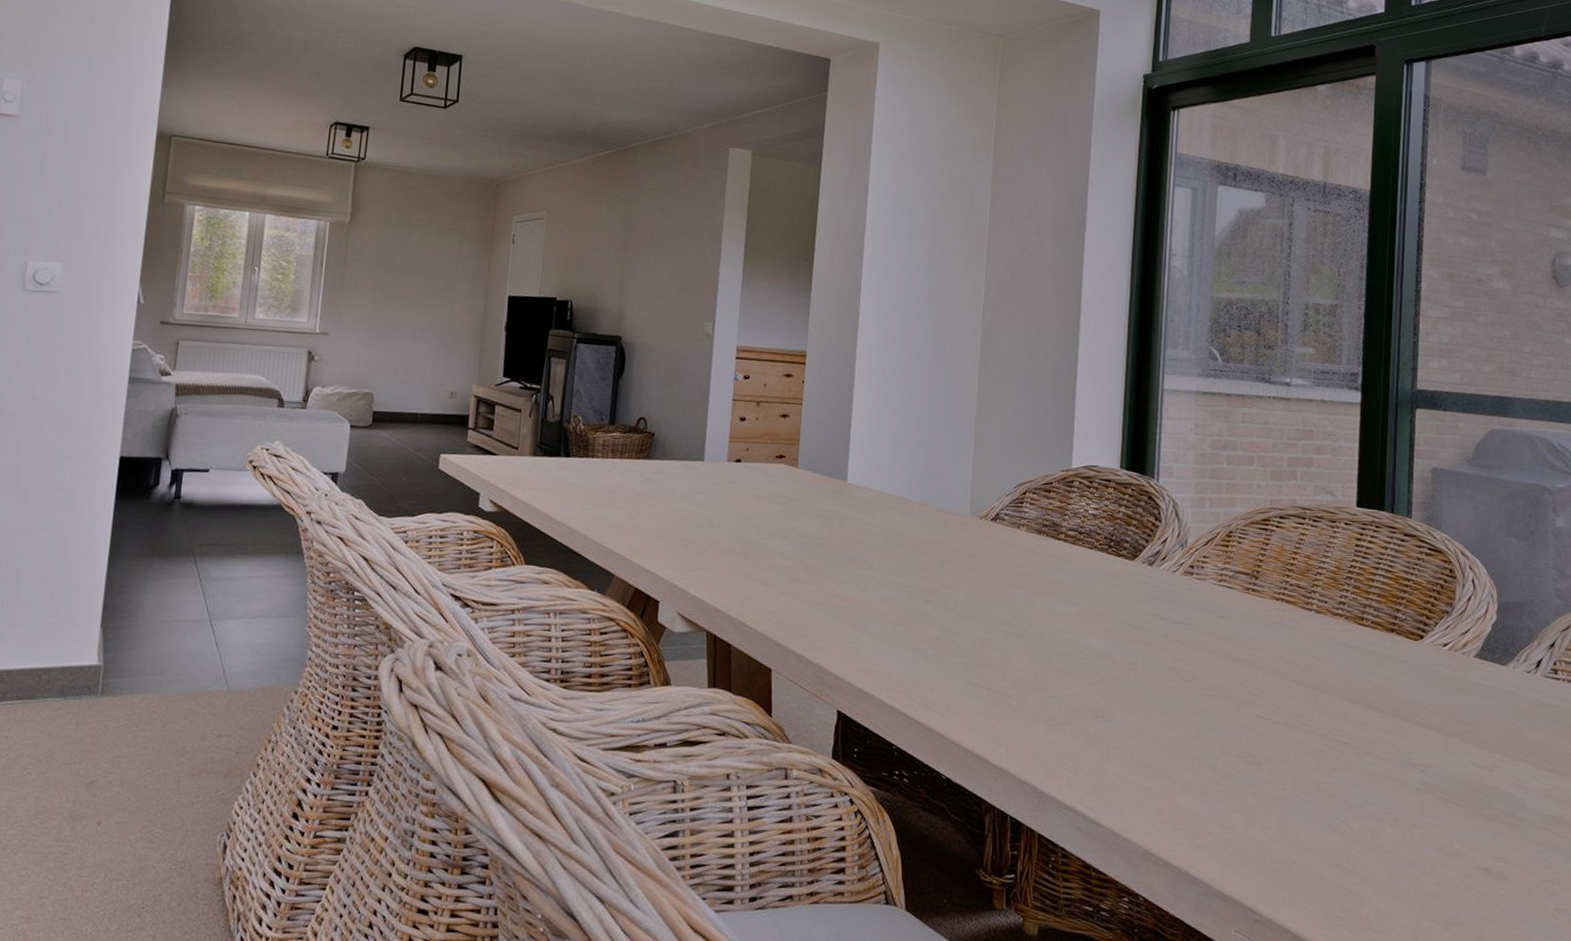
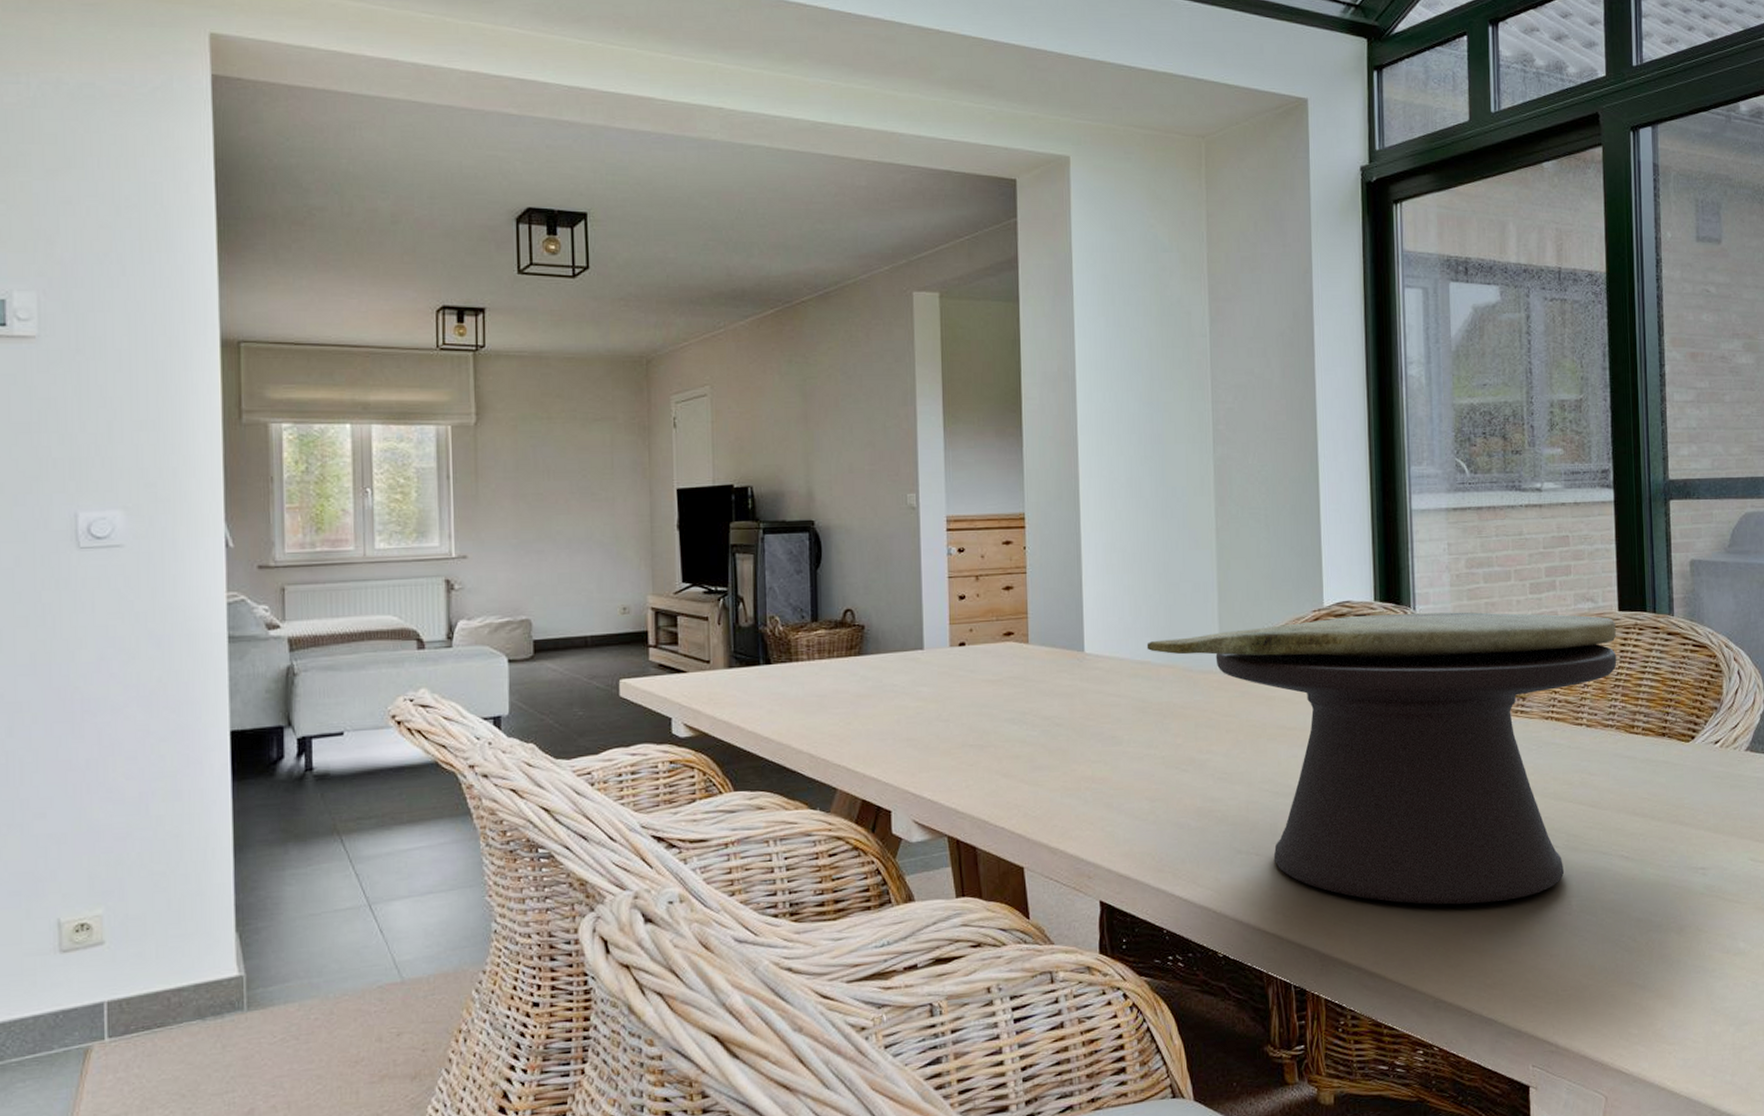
decorative bowl: none [904,479,1353,767] -> present [1146,612,1617,905]

